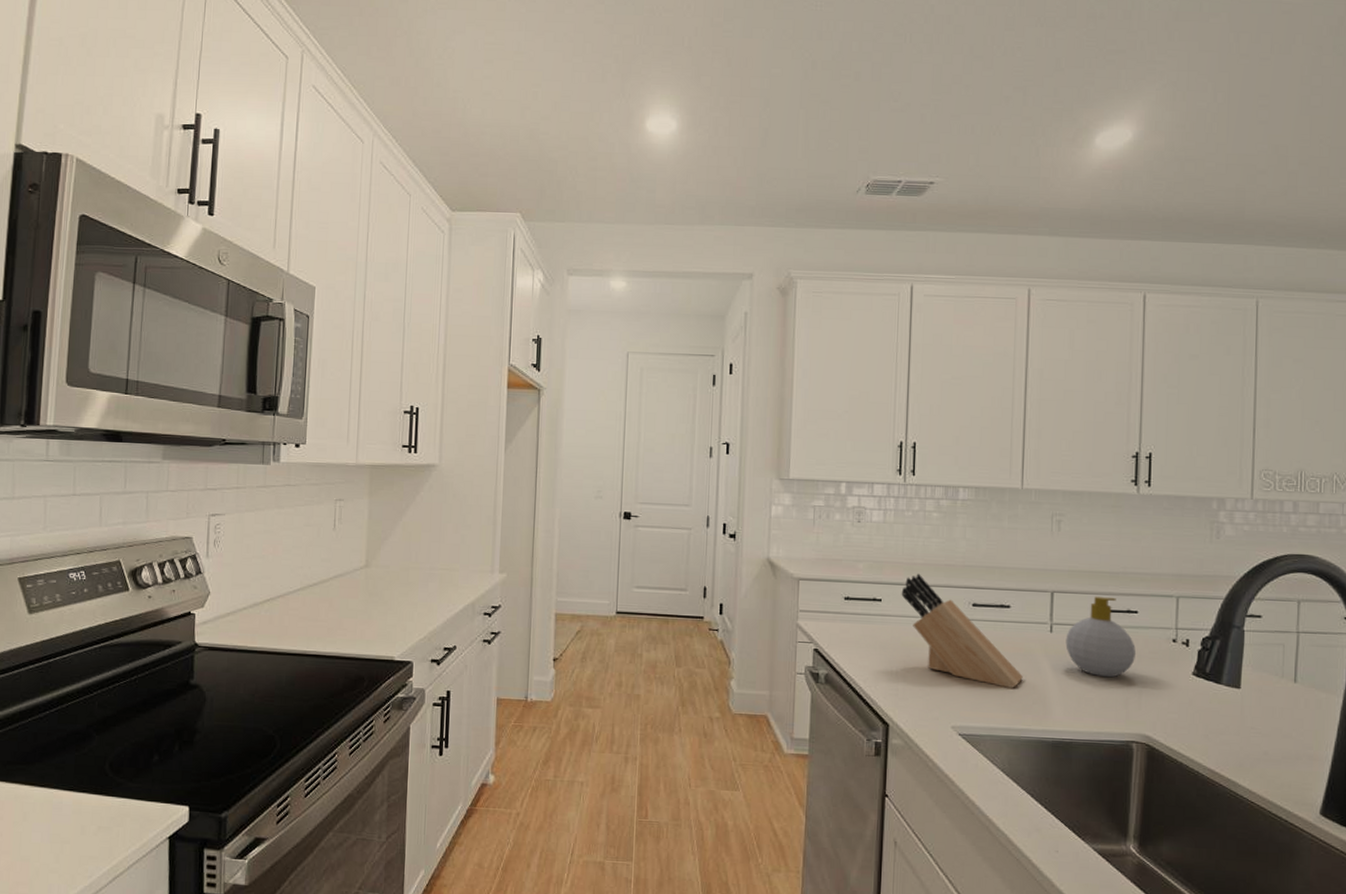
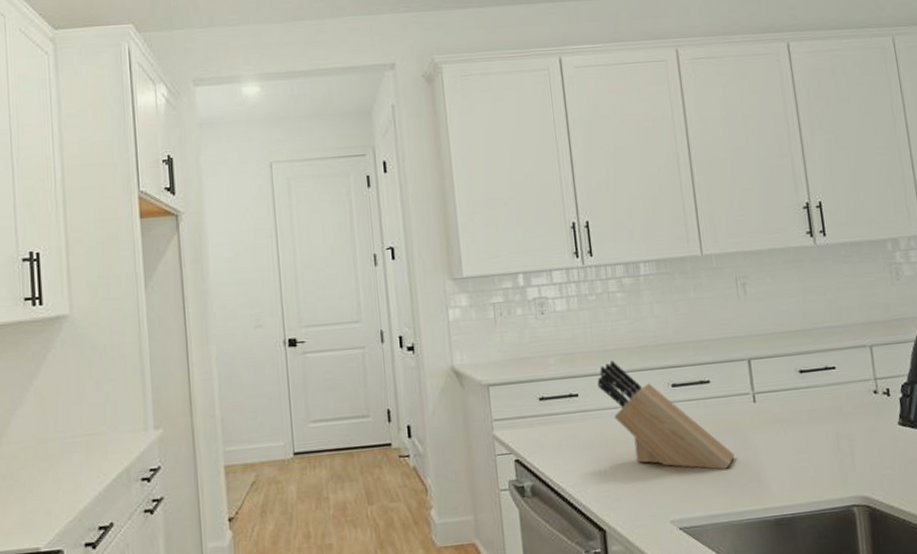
soap bottle: present [1065,596,1136,678] -> none [770,356,841,442]

